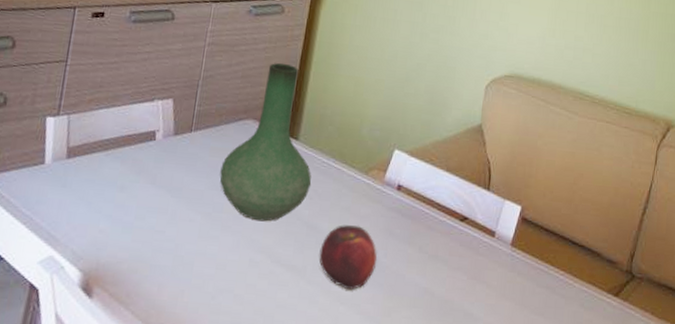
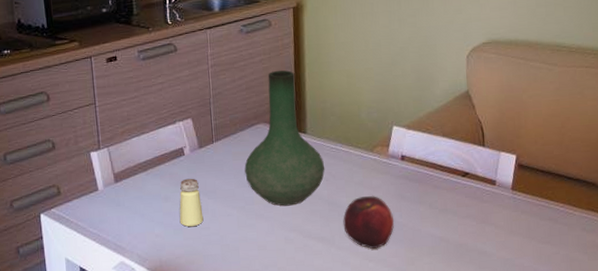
saltshaker: none [131,168,164,228] -> present [179,178,204,227]

